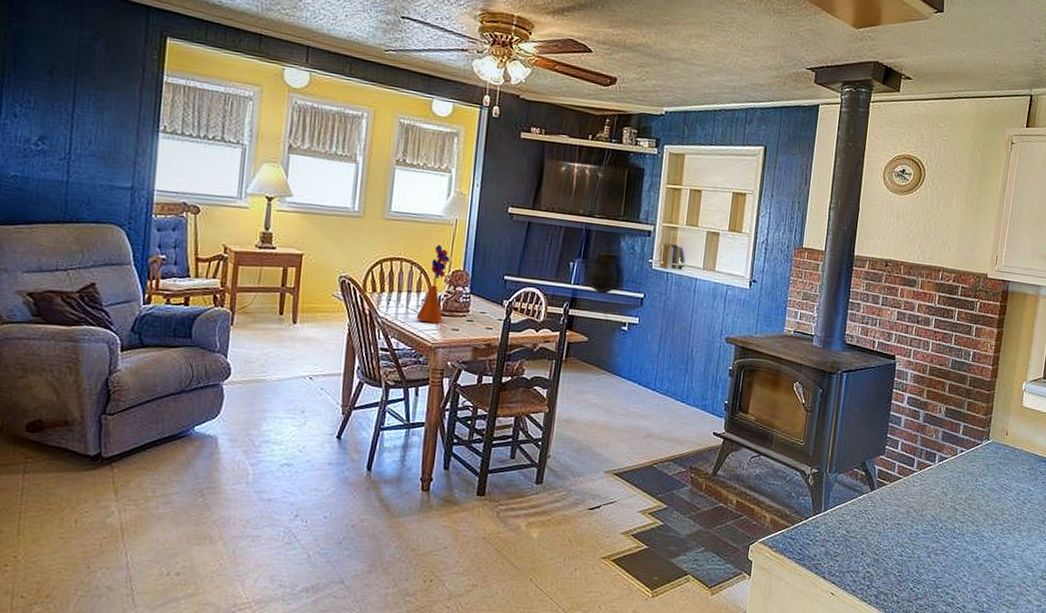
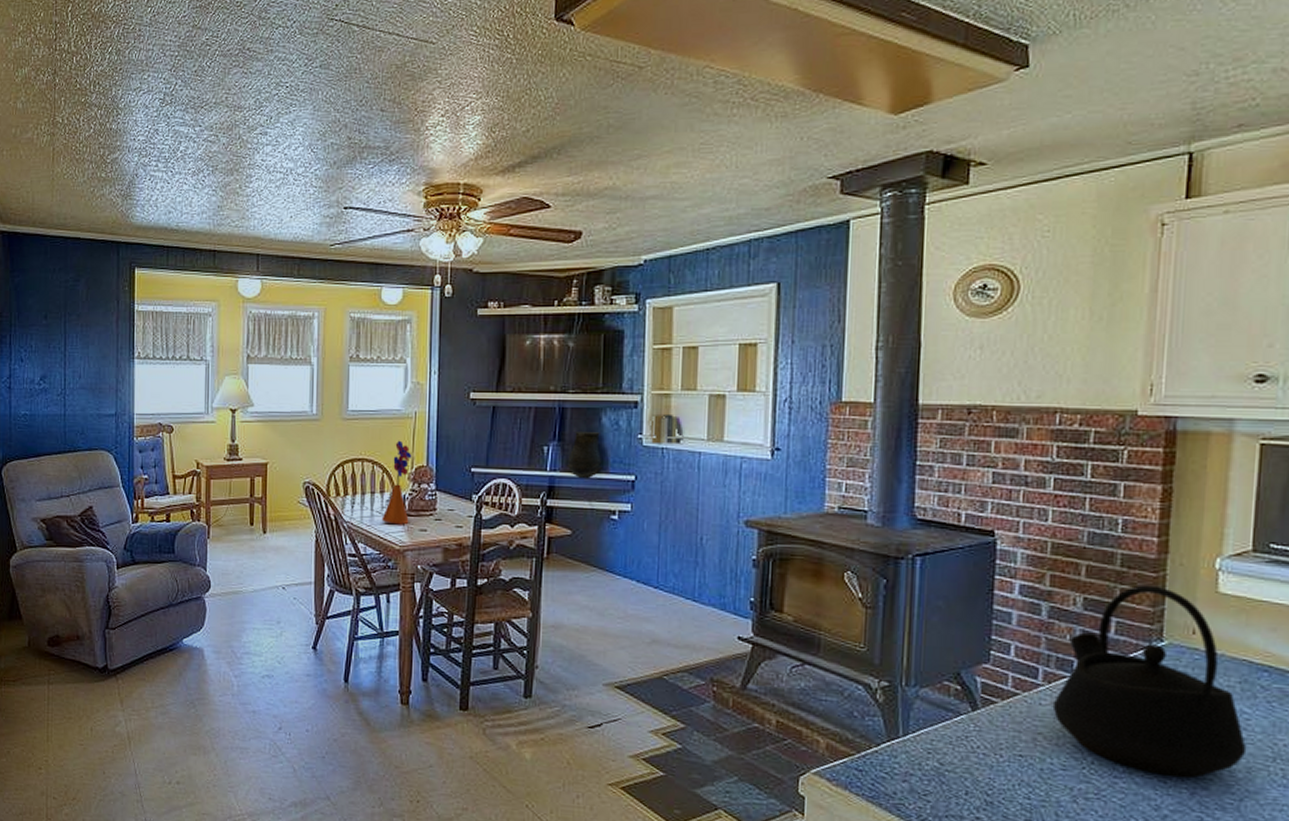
kettle: none [921,399,1030,537] -> present [1052,585,1247,779]

